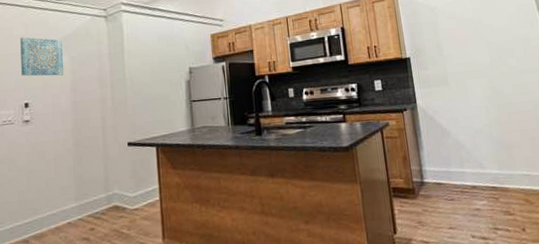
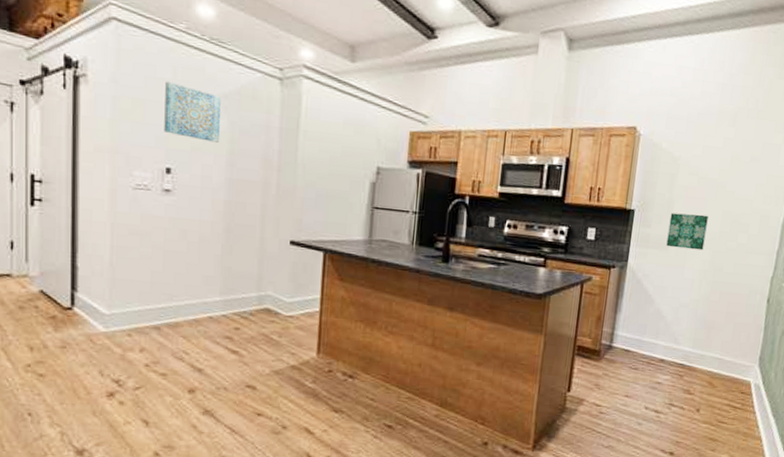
wall art: none [442,49,480,83] -> present [666,213,709,251]

